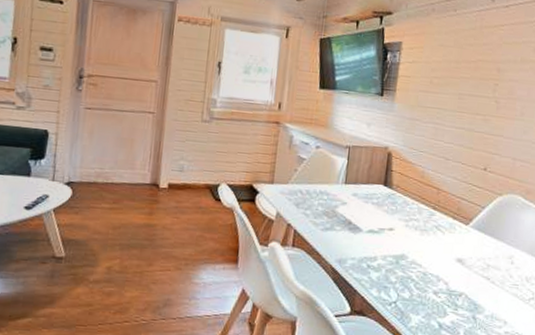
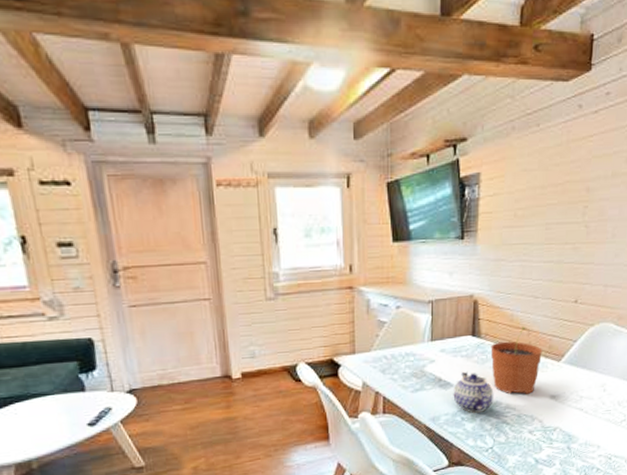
teapot: none [361,218,401,263] -> present [453,371,494,413]
plant pot: none [400,185,451,253] -> present [490,326,542,394]

